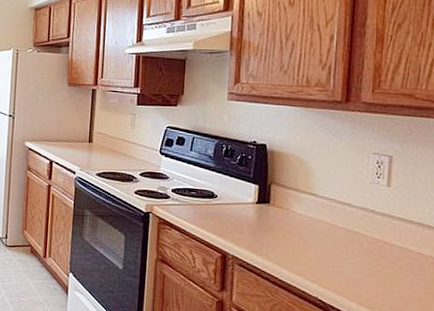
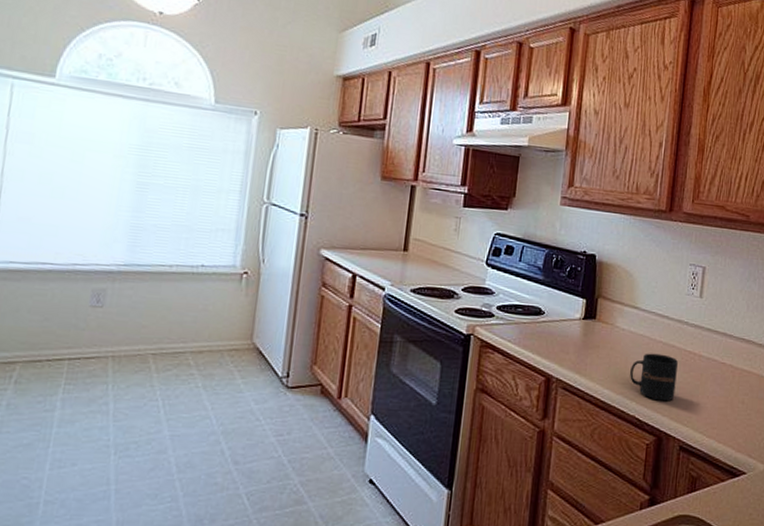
mug: none [310,238,364,287] -> present [630,353,678,401]

